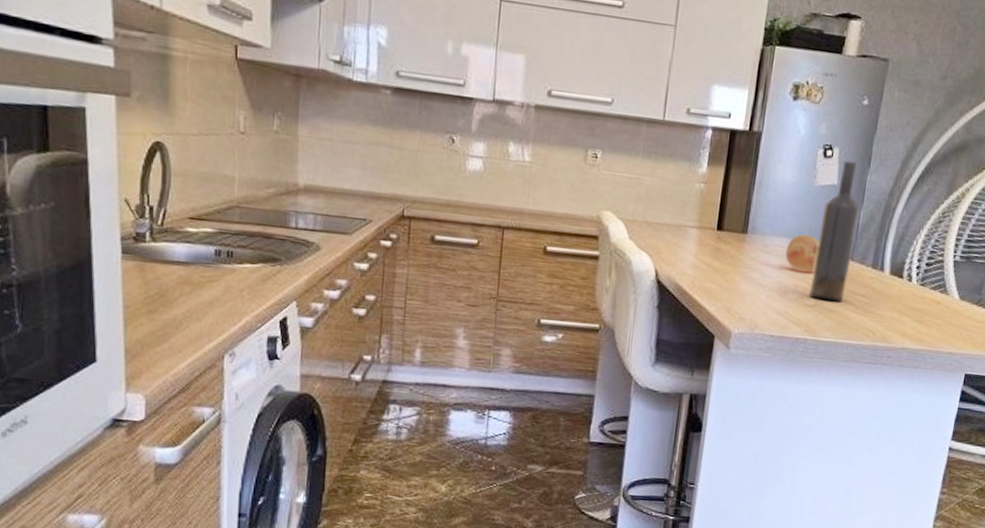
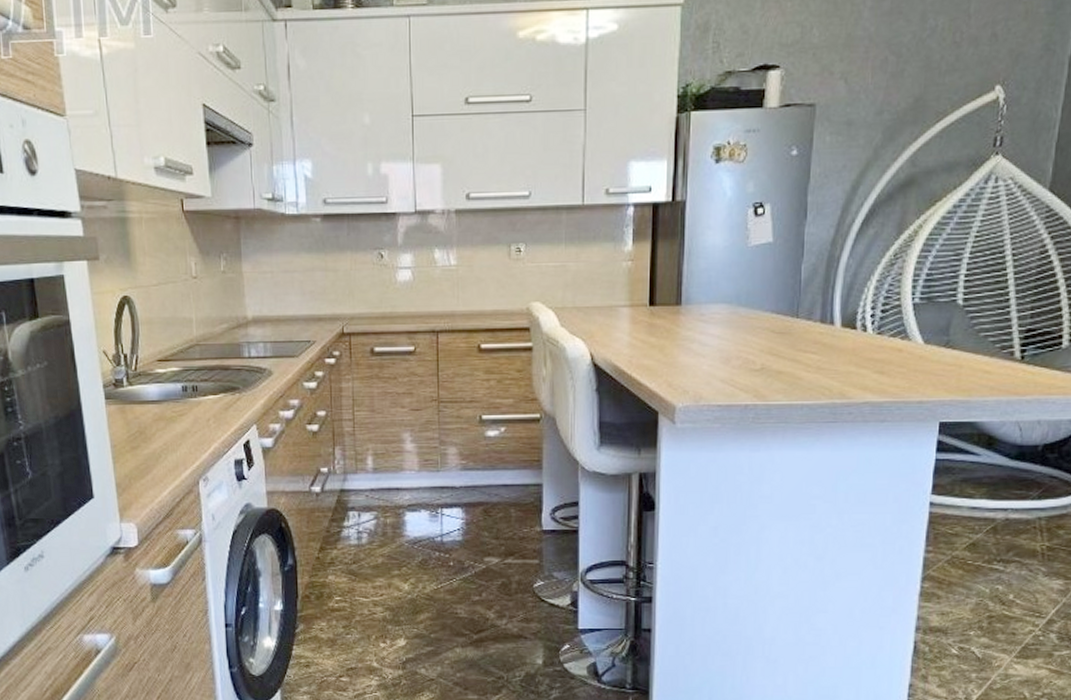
fruit: present [785,234,820,273] -> none [724,297,760,337]
wine bottle: present [809,160,861,303] -> none [755,215,802,364]

